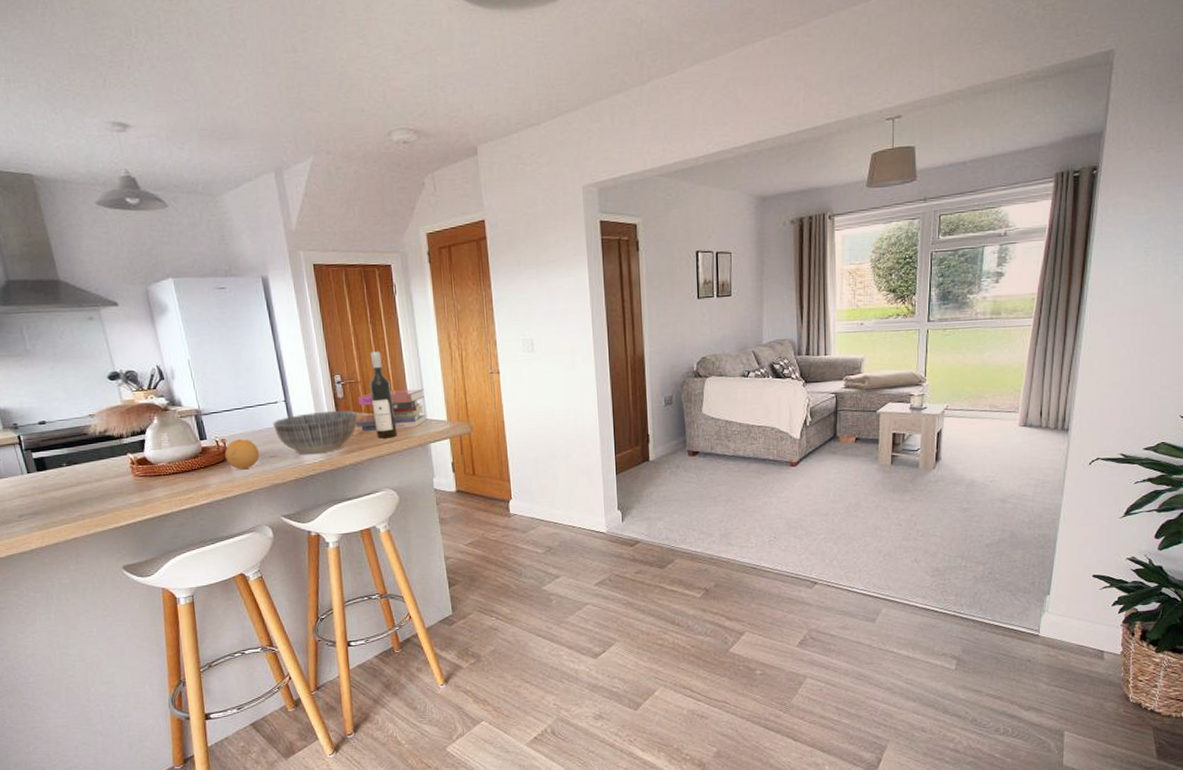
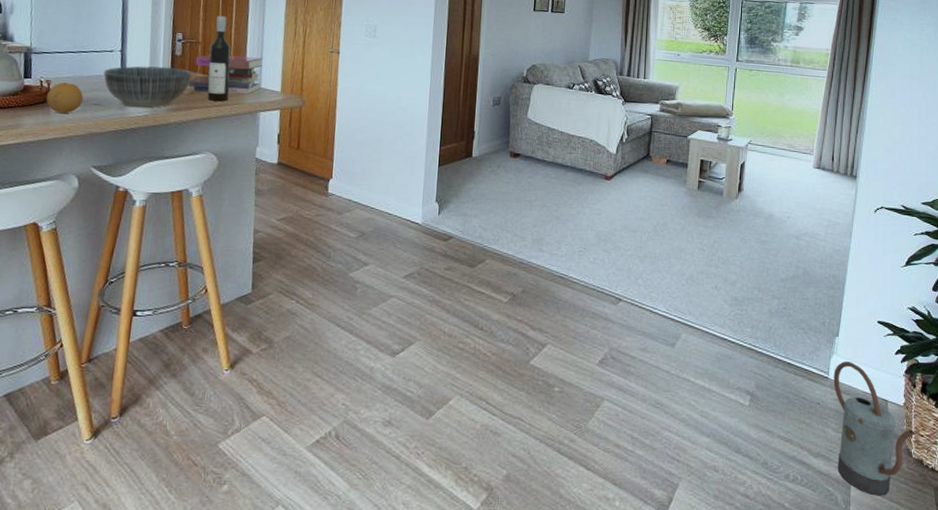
watering can: none [1044,618,1134,740] -> present [833,361,916,496]

